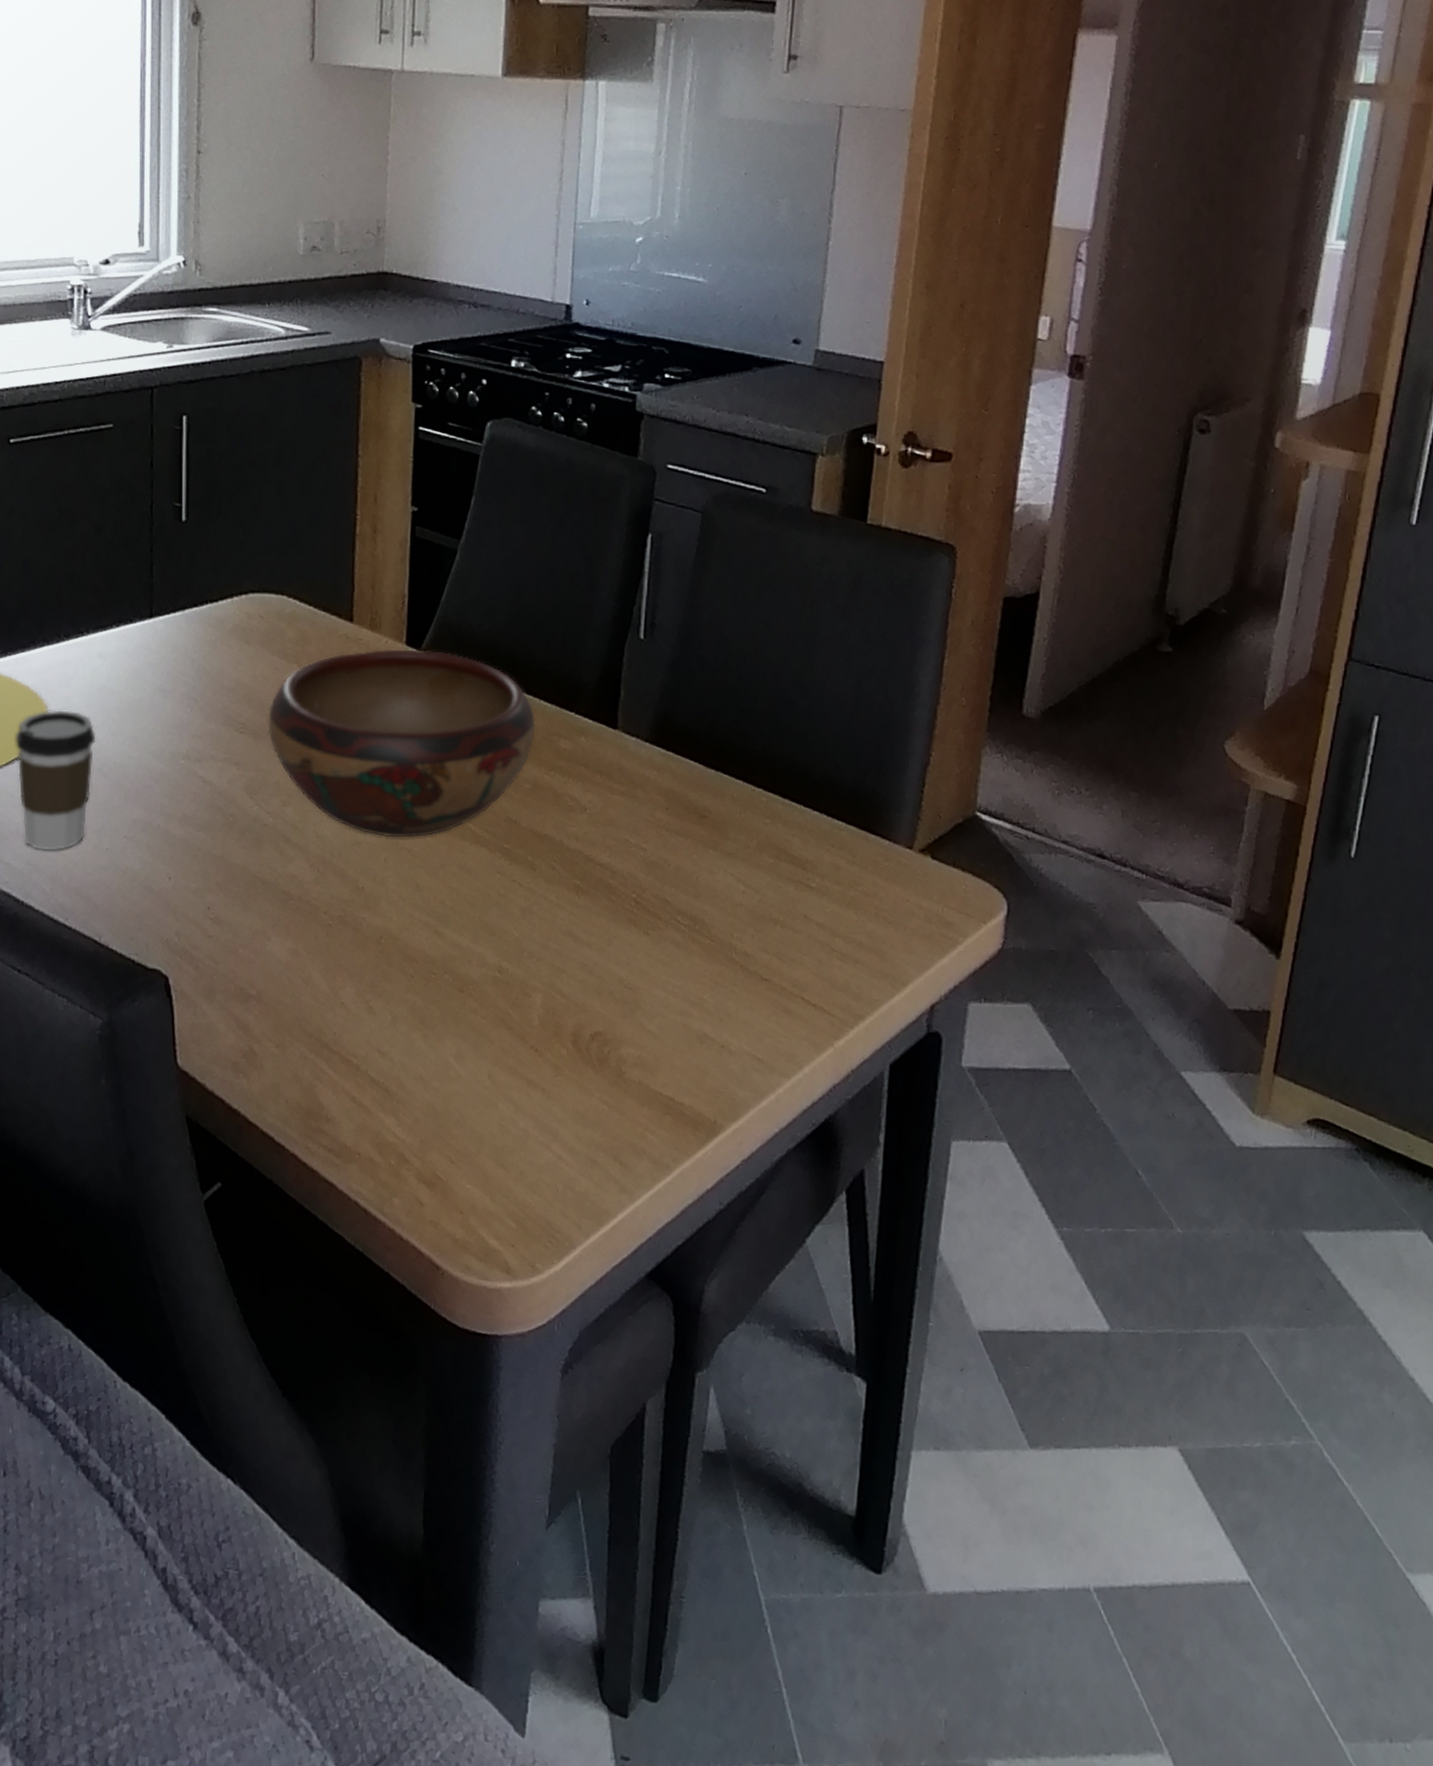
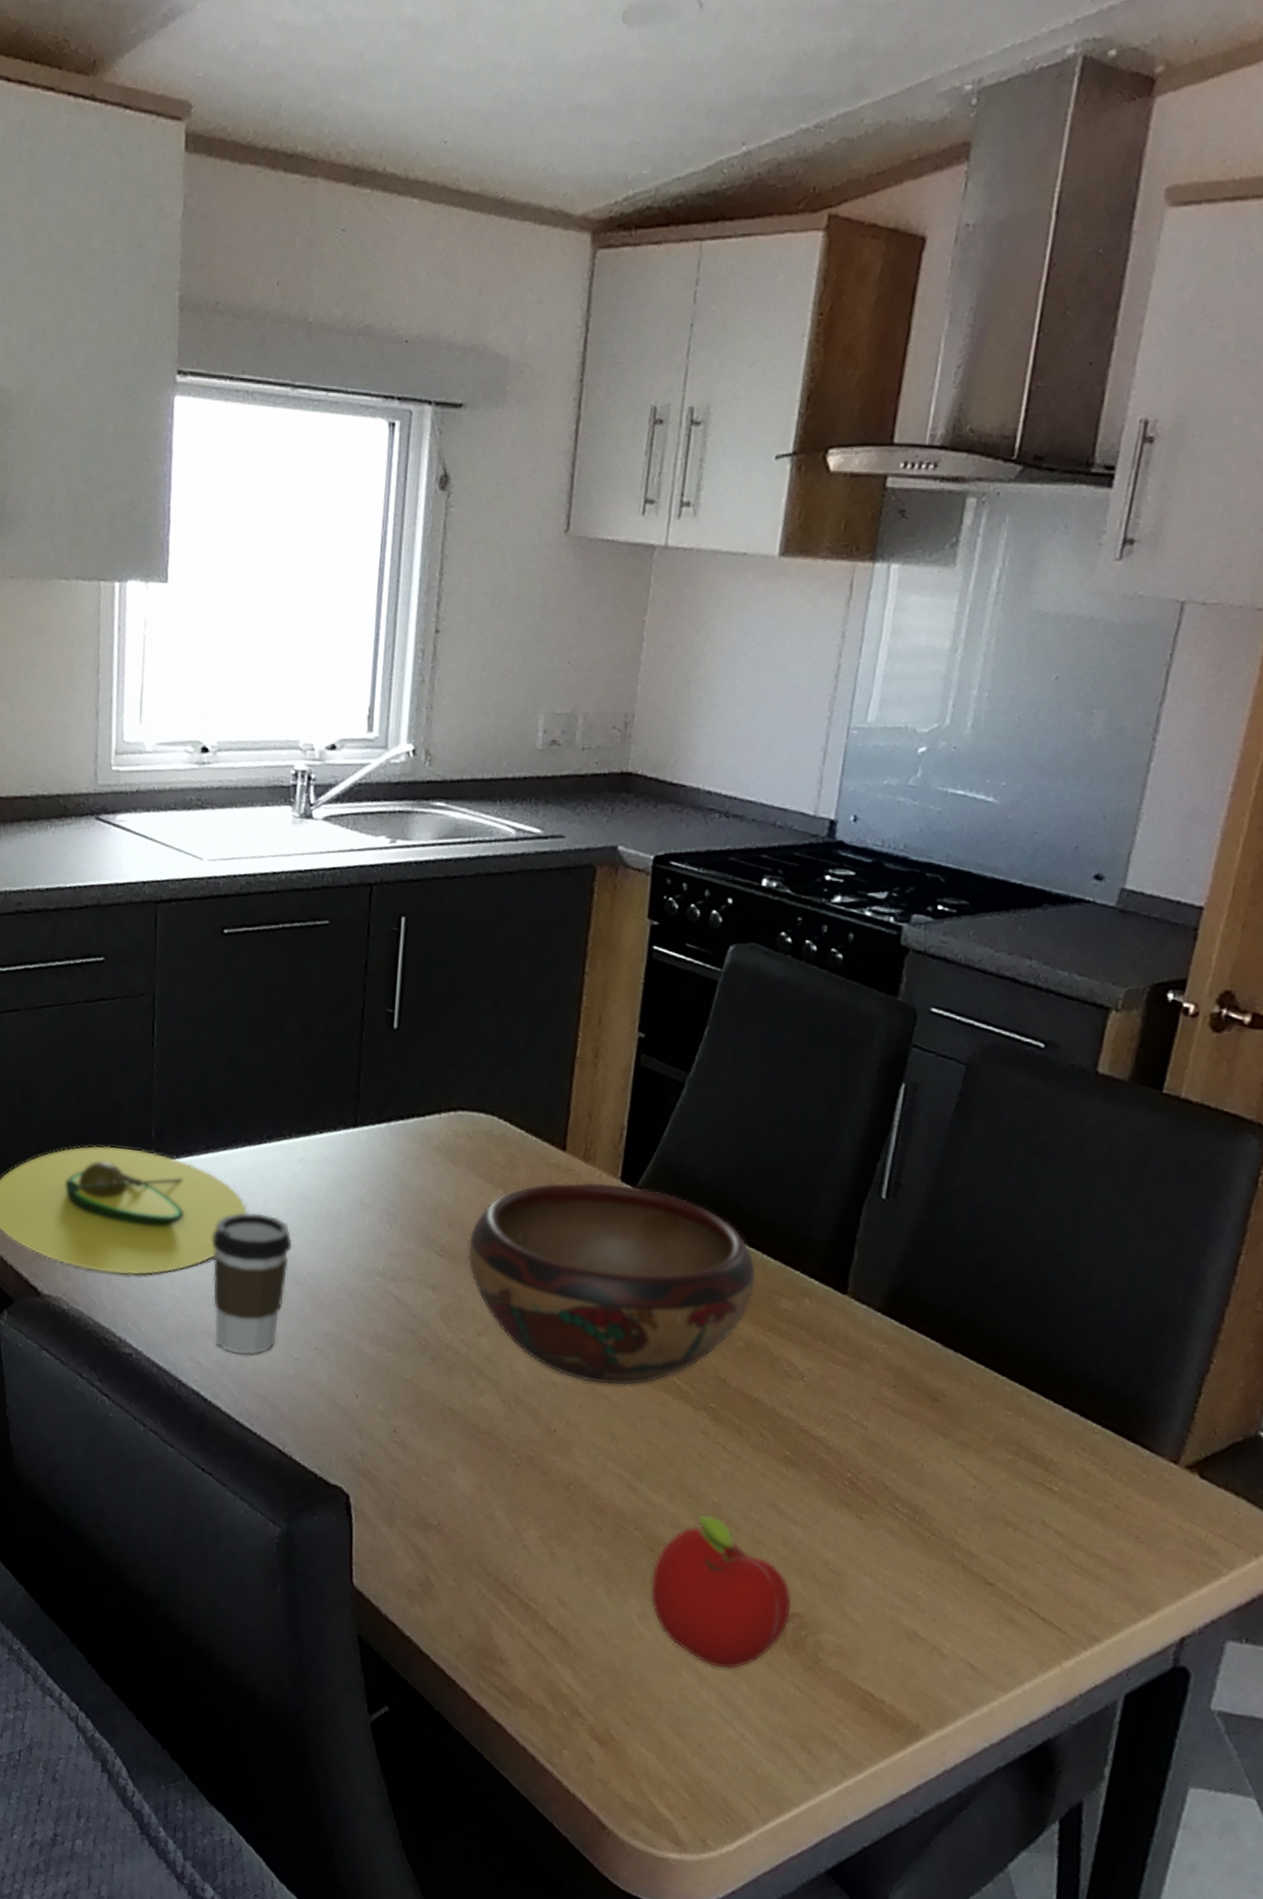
fruit: none [464,951,593,1095] -> present [651,1515,792,1669]

